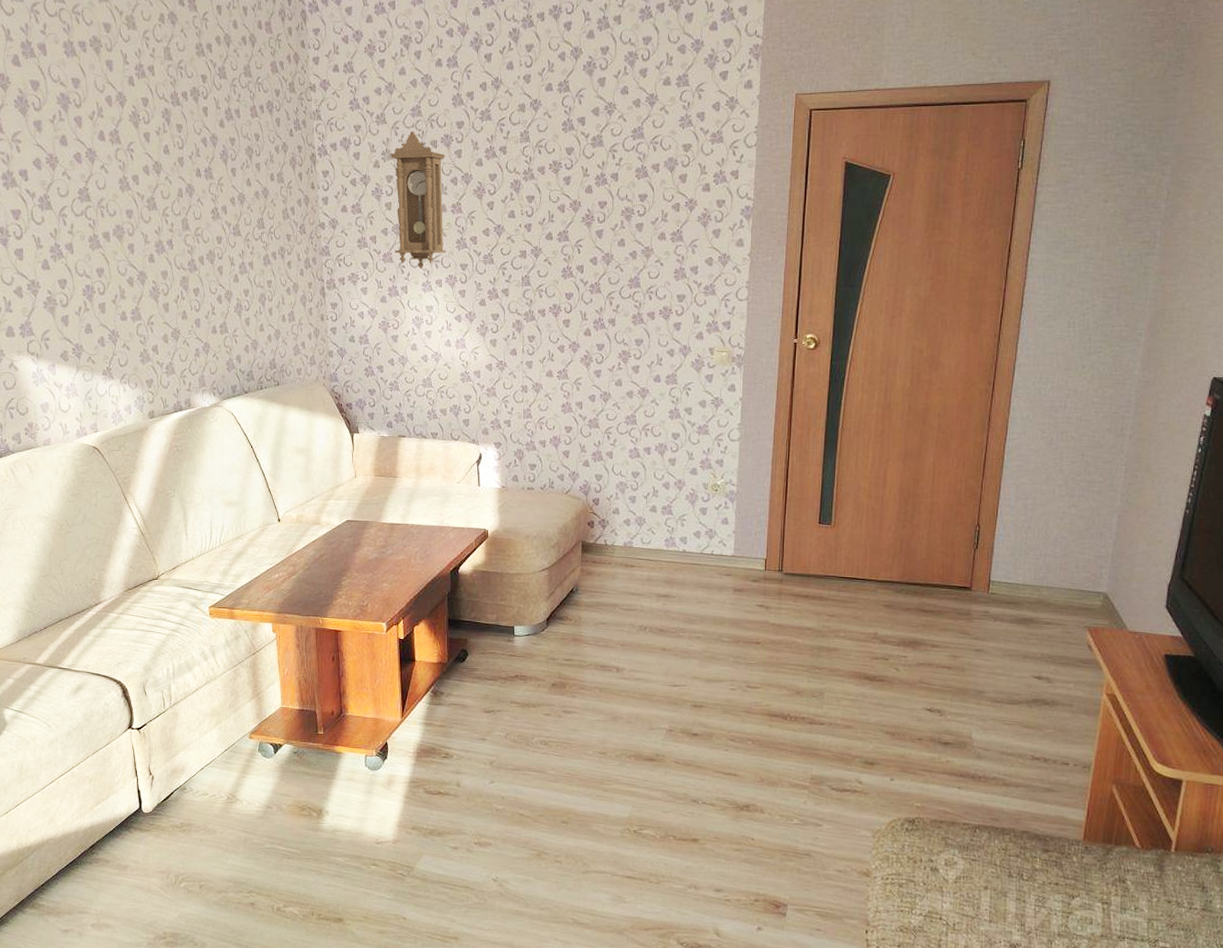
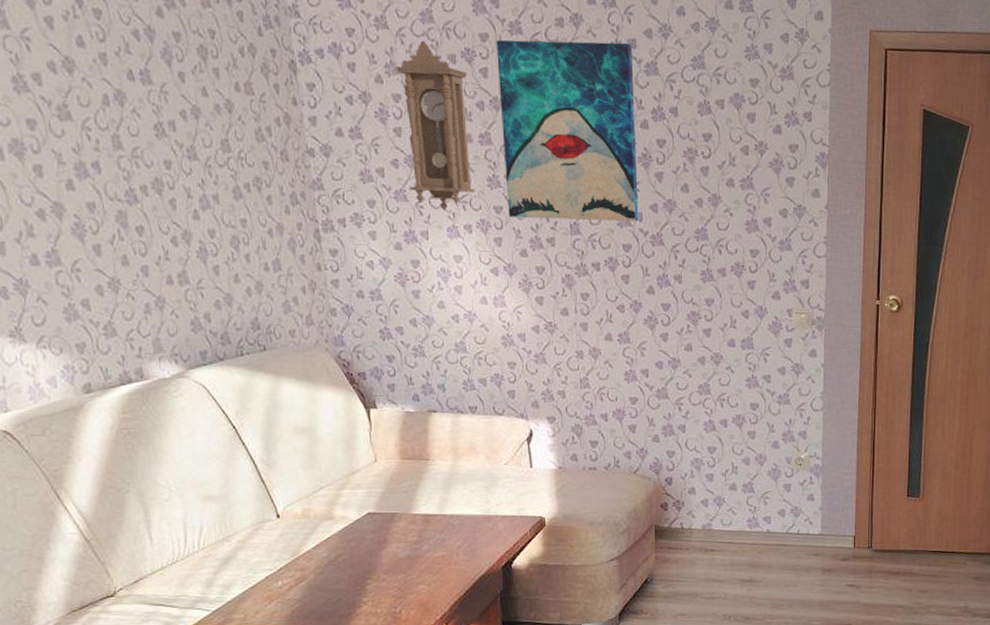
wall art: none [469,121,582,273] -> present [496,39,639,222]

